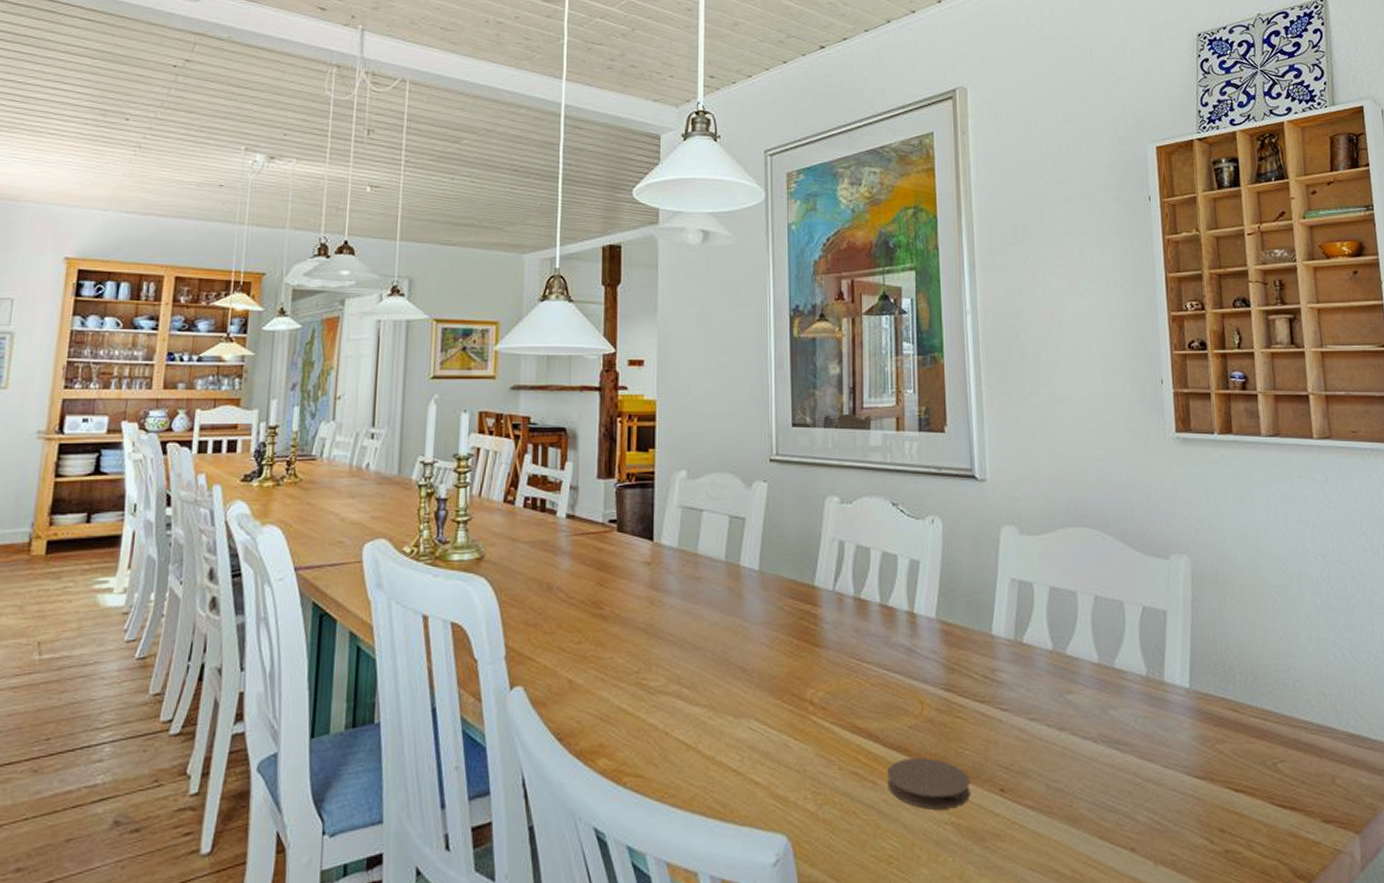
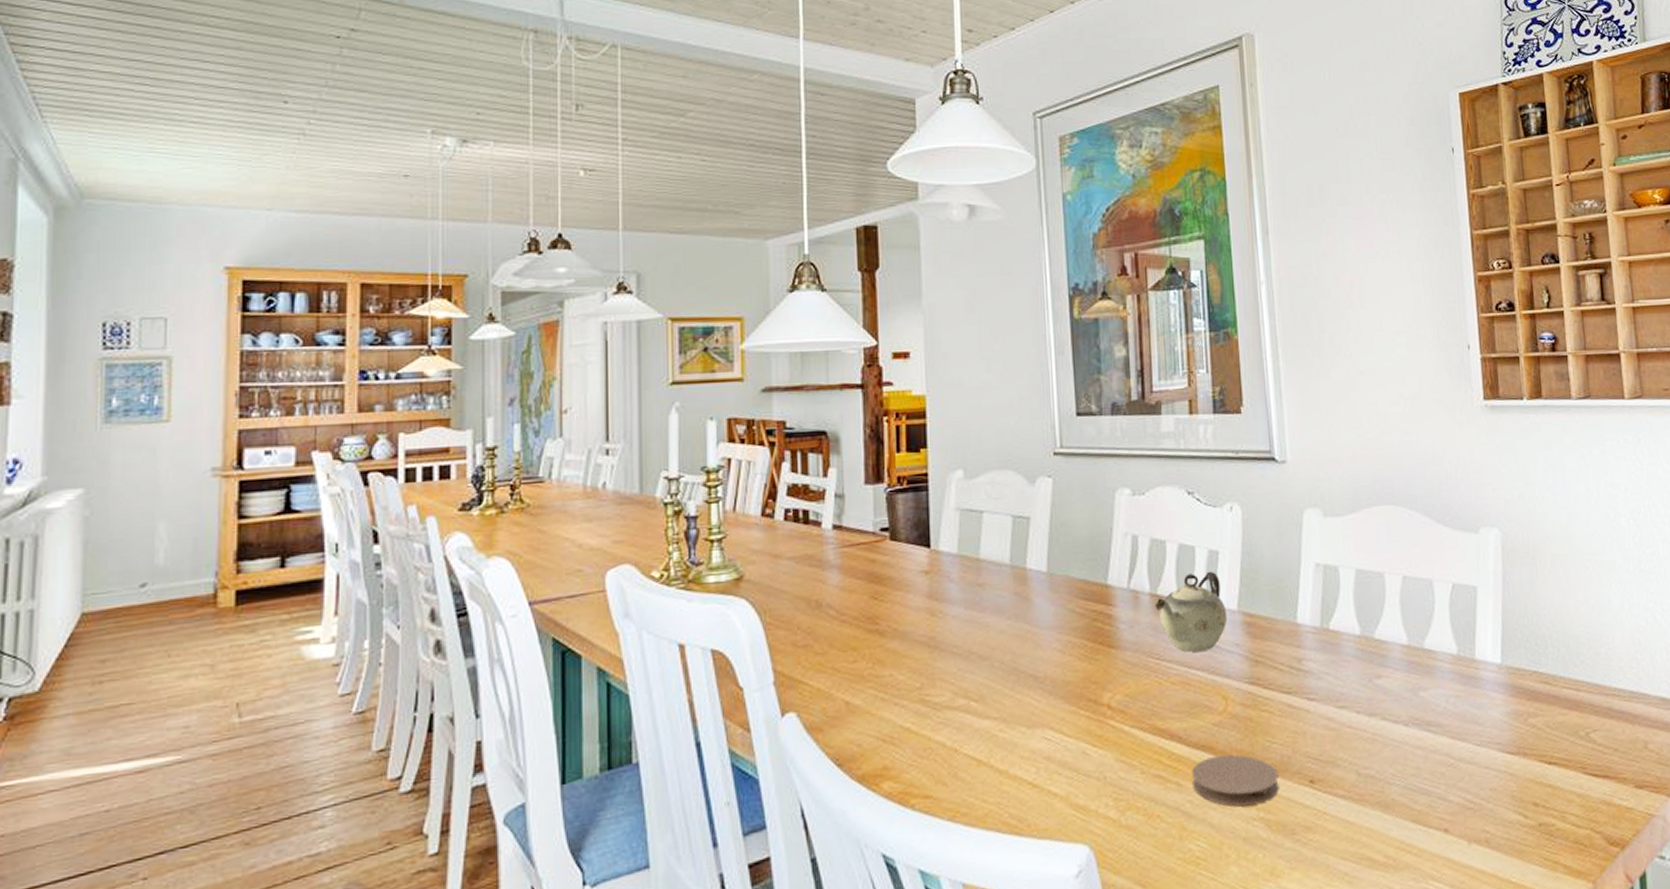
teapot: none [857,579,926,655] -> present [1154,571,1228,652]

